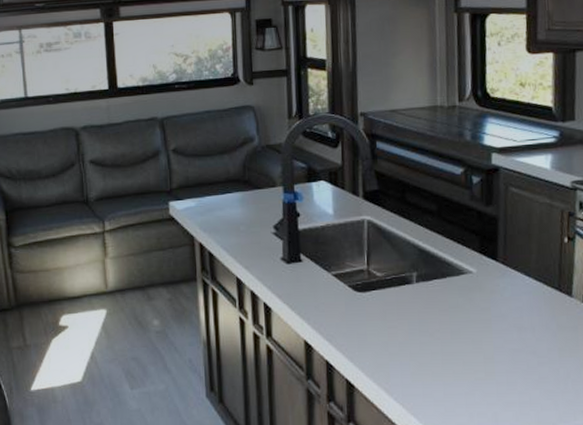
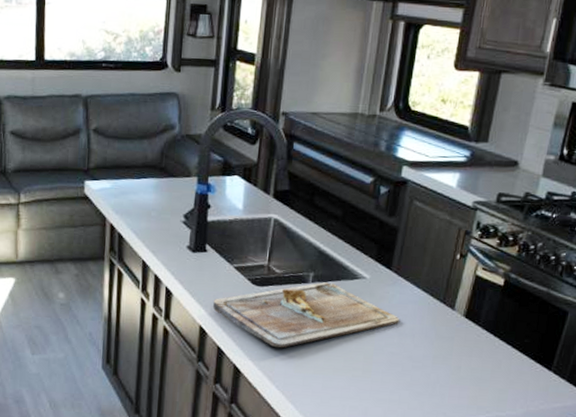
cutting board: none [315,281,515,357] -> present [212,282,399,348]

